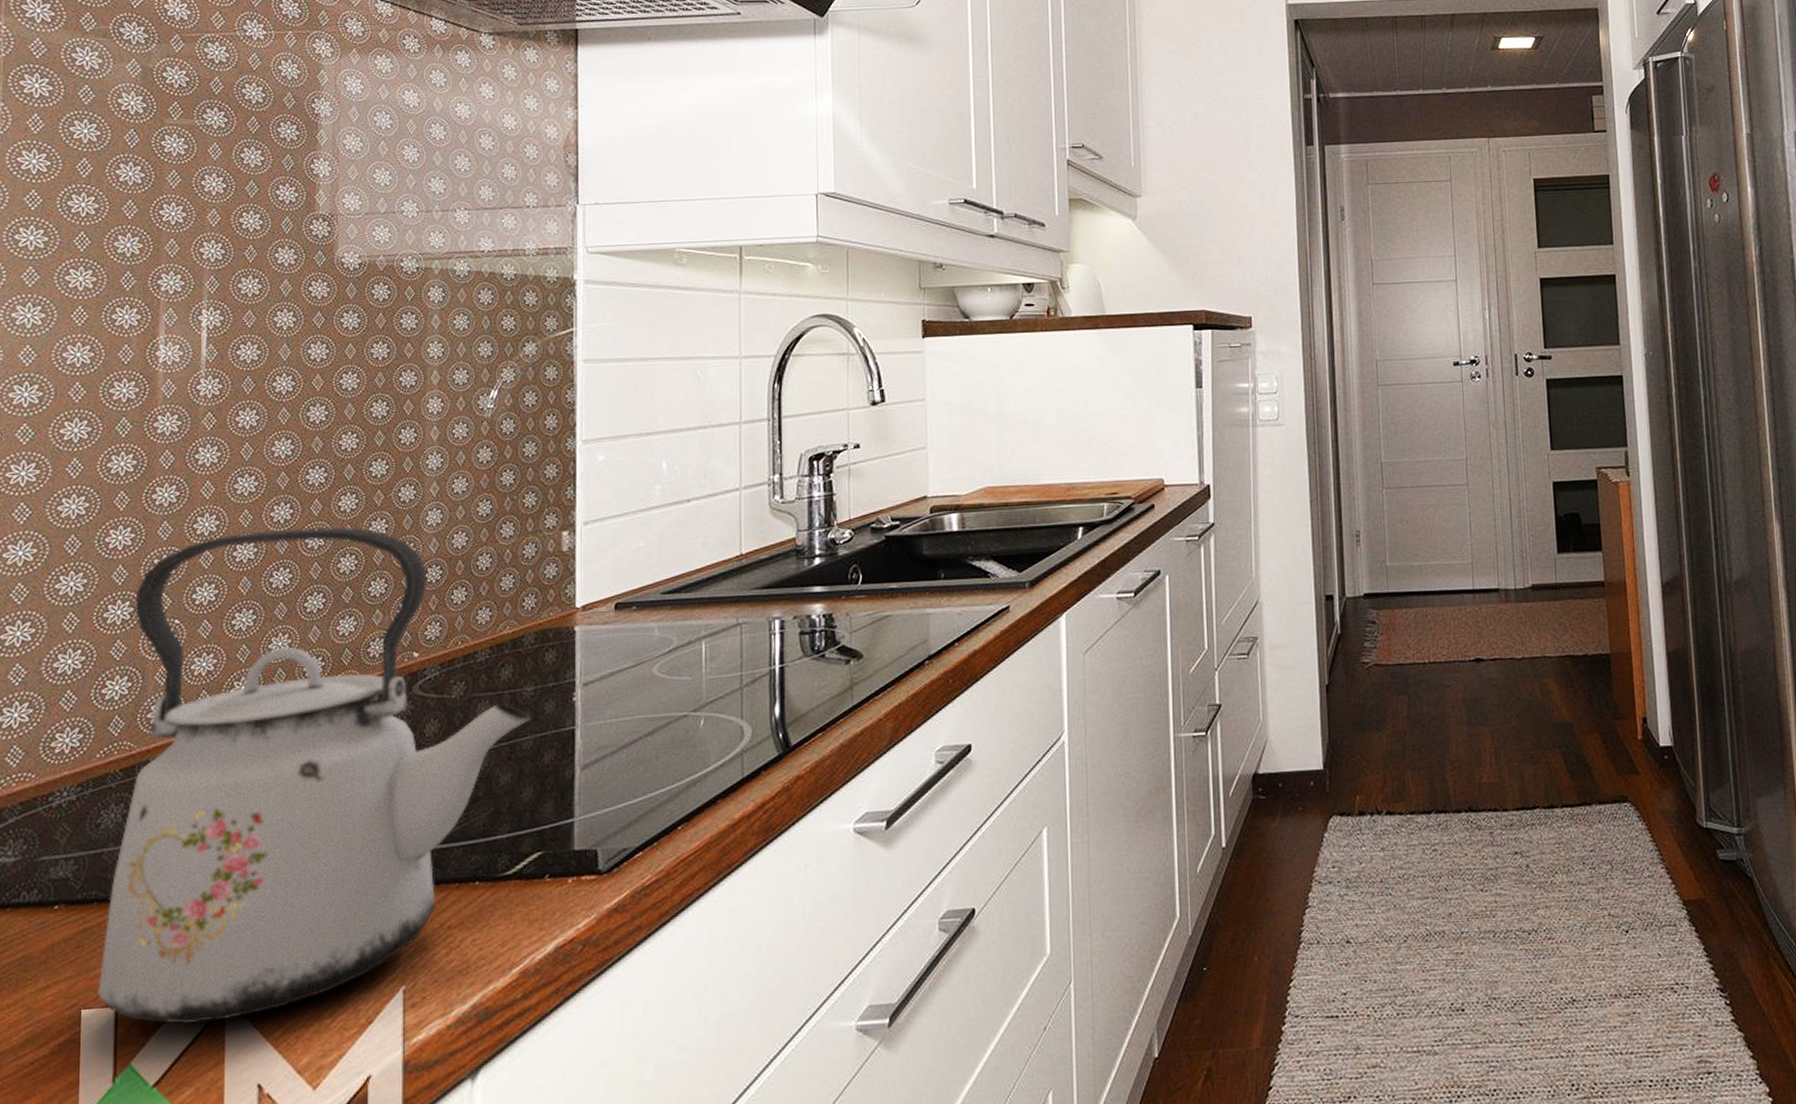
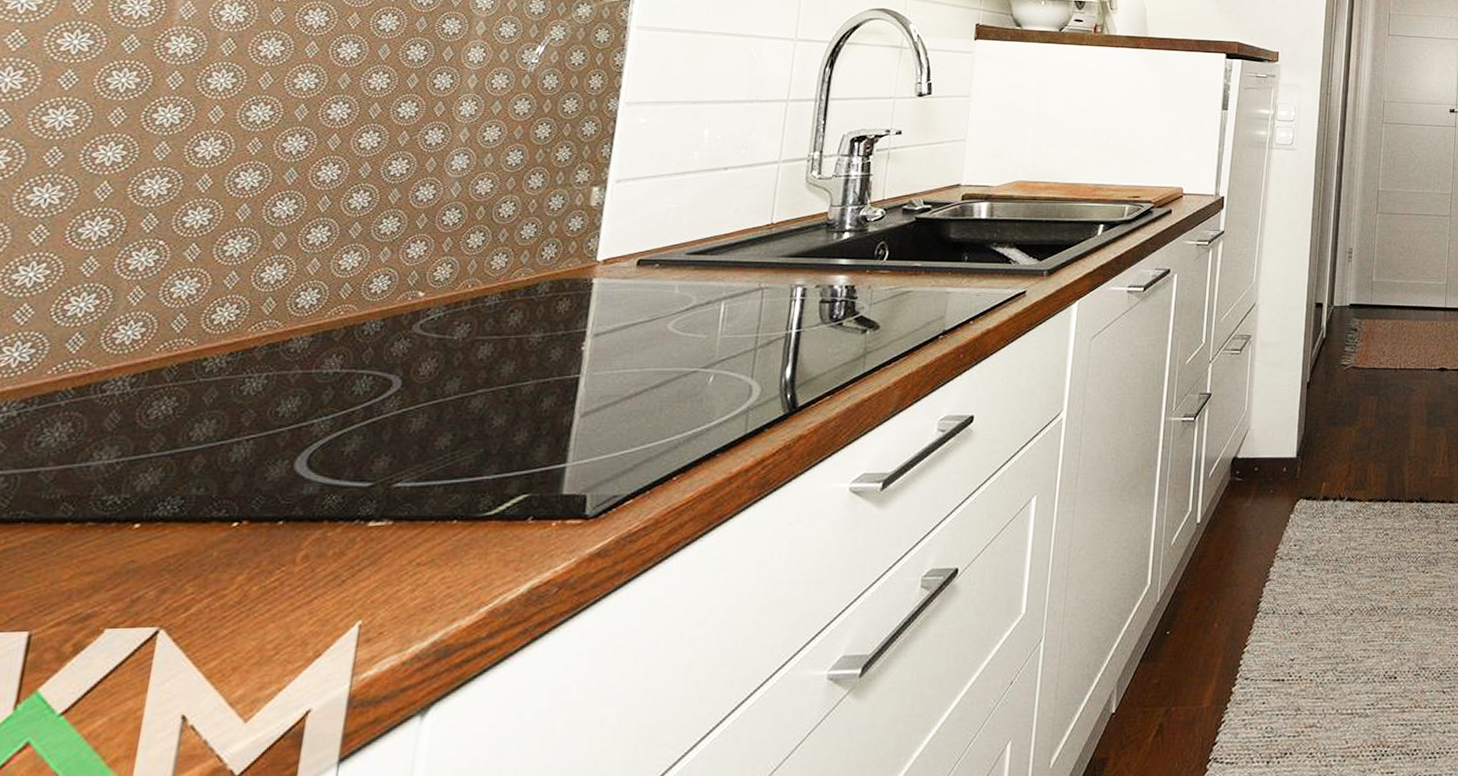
kettle: present [98,526,531,1024] -> none [10,160,535,652]

